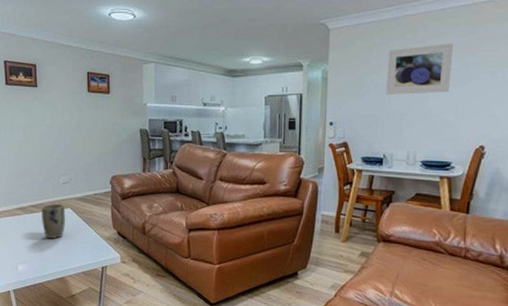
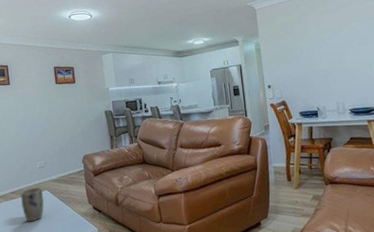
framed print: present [385,43,454,95] -> none [306,10,361,58]

